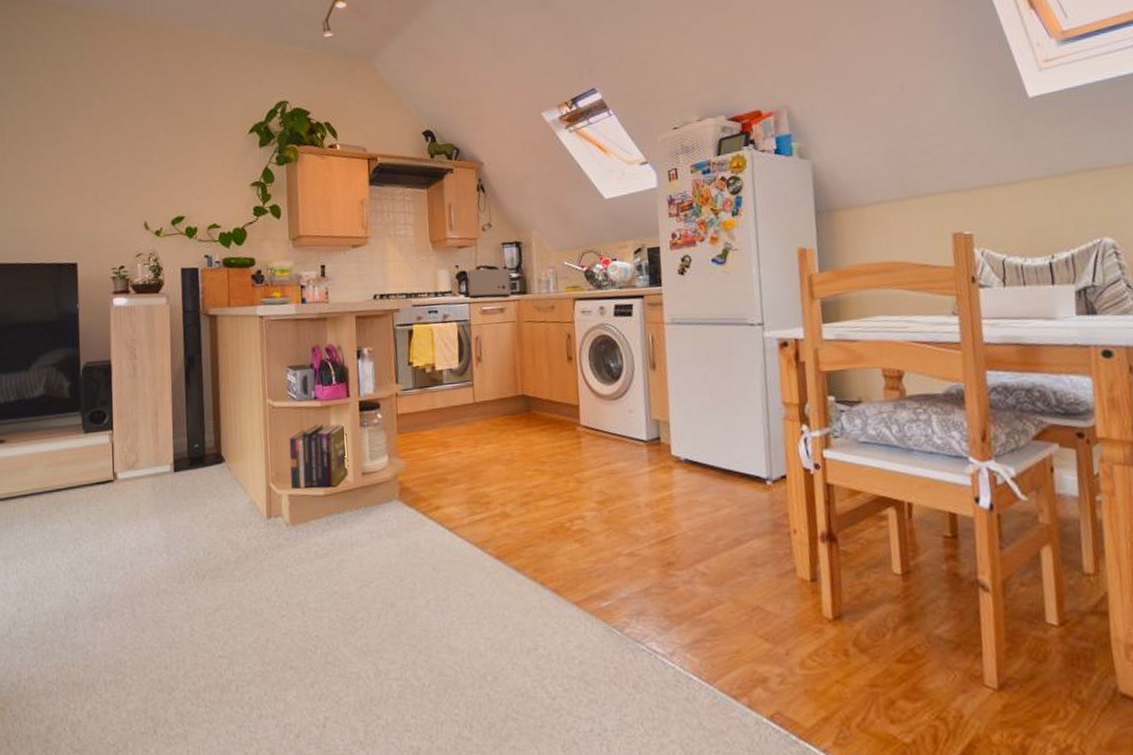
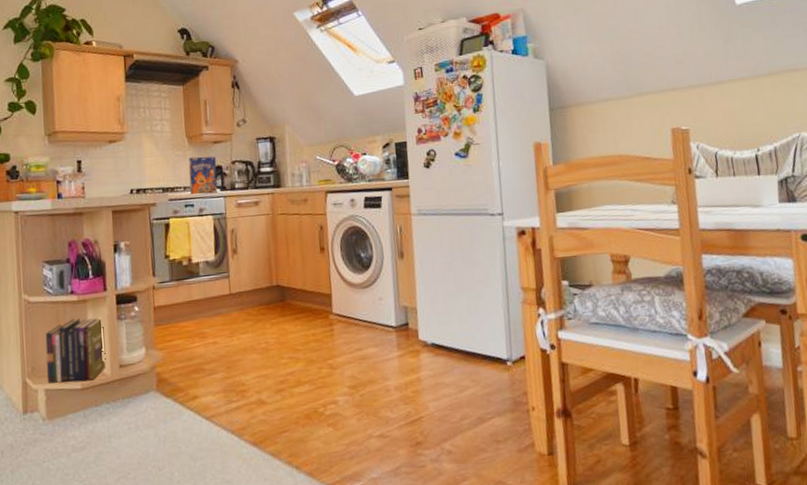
cereal box: none [432,261,462,301] -> present [189,156,218,195]
toaster: present [467,268,513,300] -> none [222,163,267,193]

